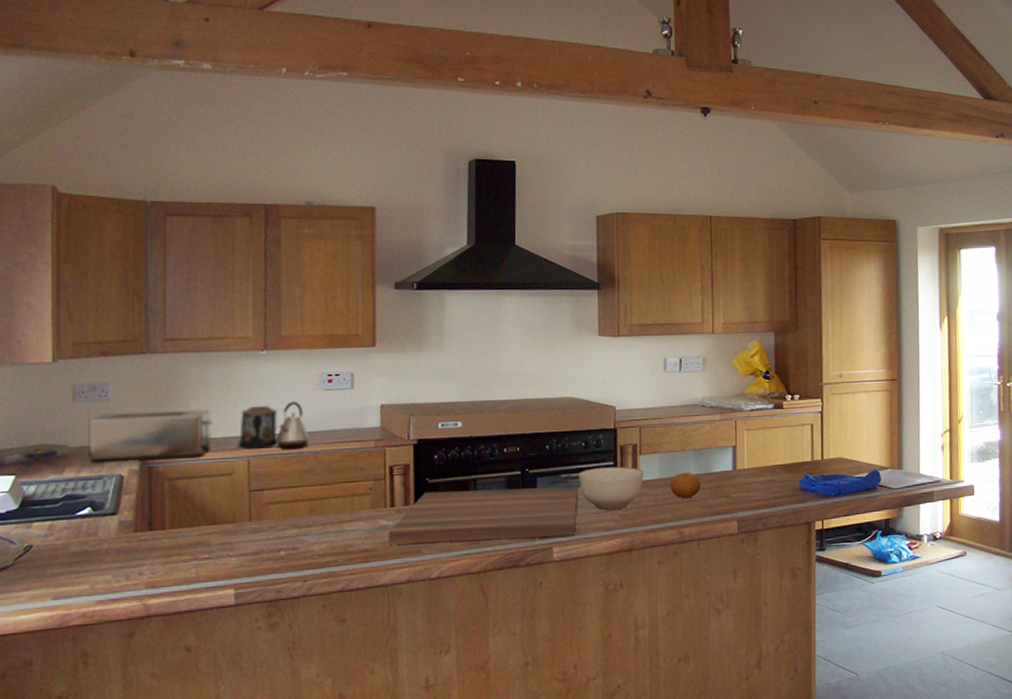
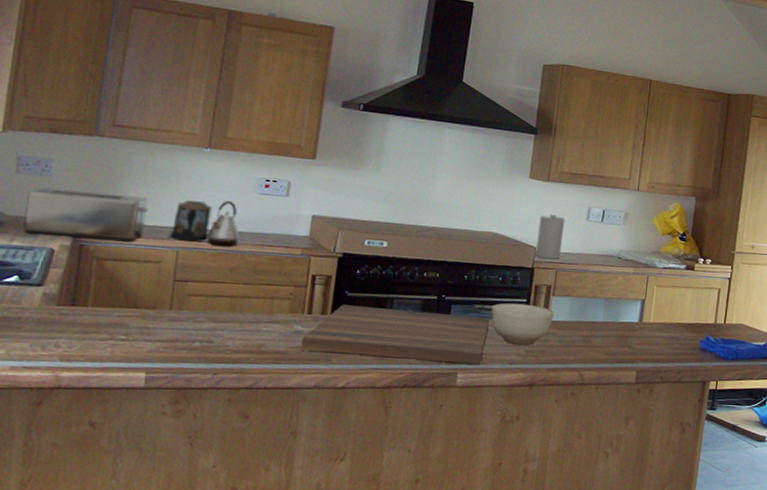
paper towel holder: none [615,370,642,417] -> present [535,214,565,260]
fruit: present [669,472,702,499] -> none [577,318,608,344]

